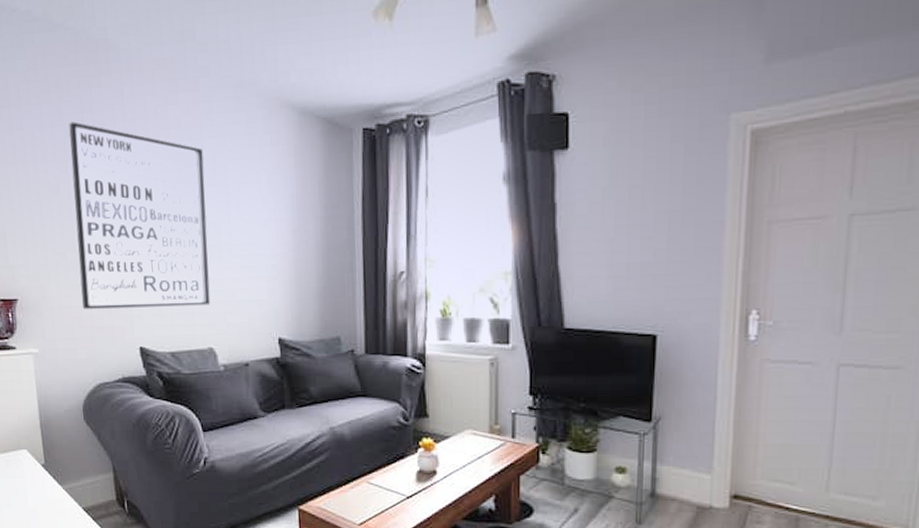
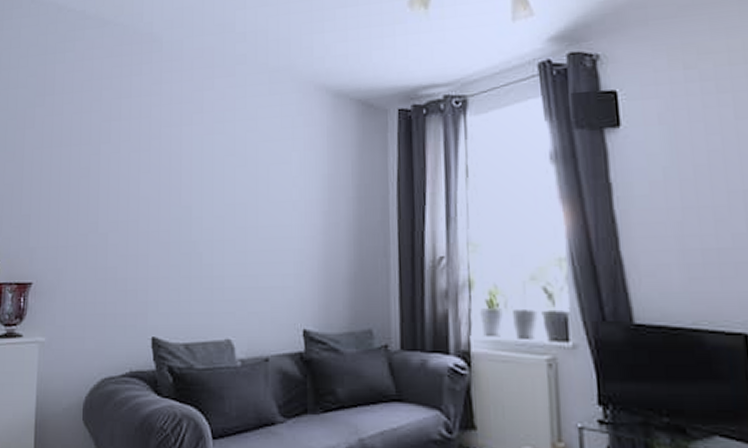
wall art: present [69,121,211,309] -> none [96,107,234,294]

